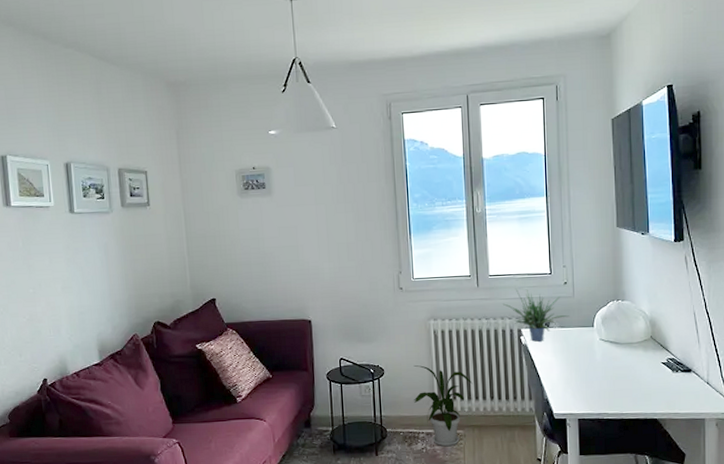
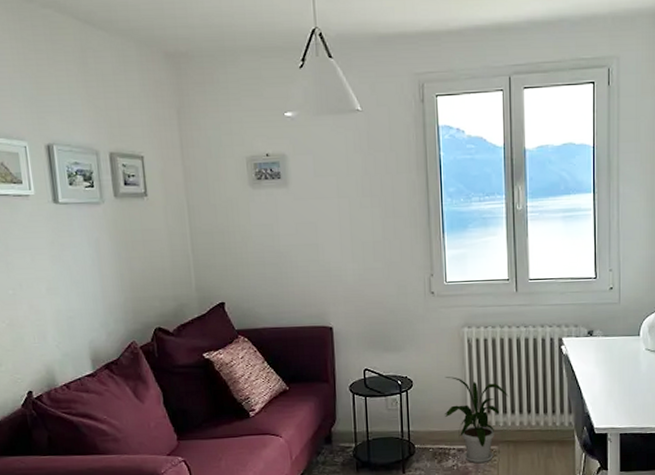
potted plant: present [503,288,570,342] -> none [544,293,615,352]

